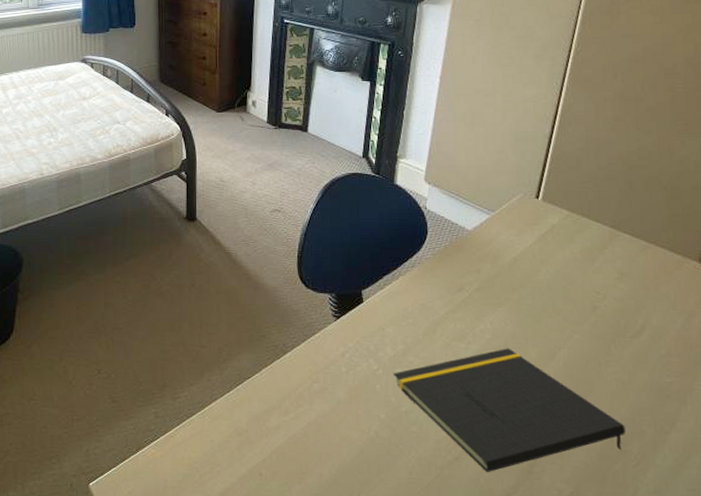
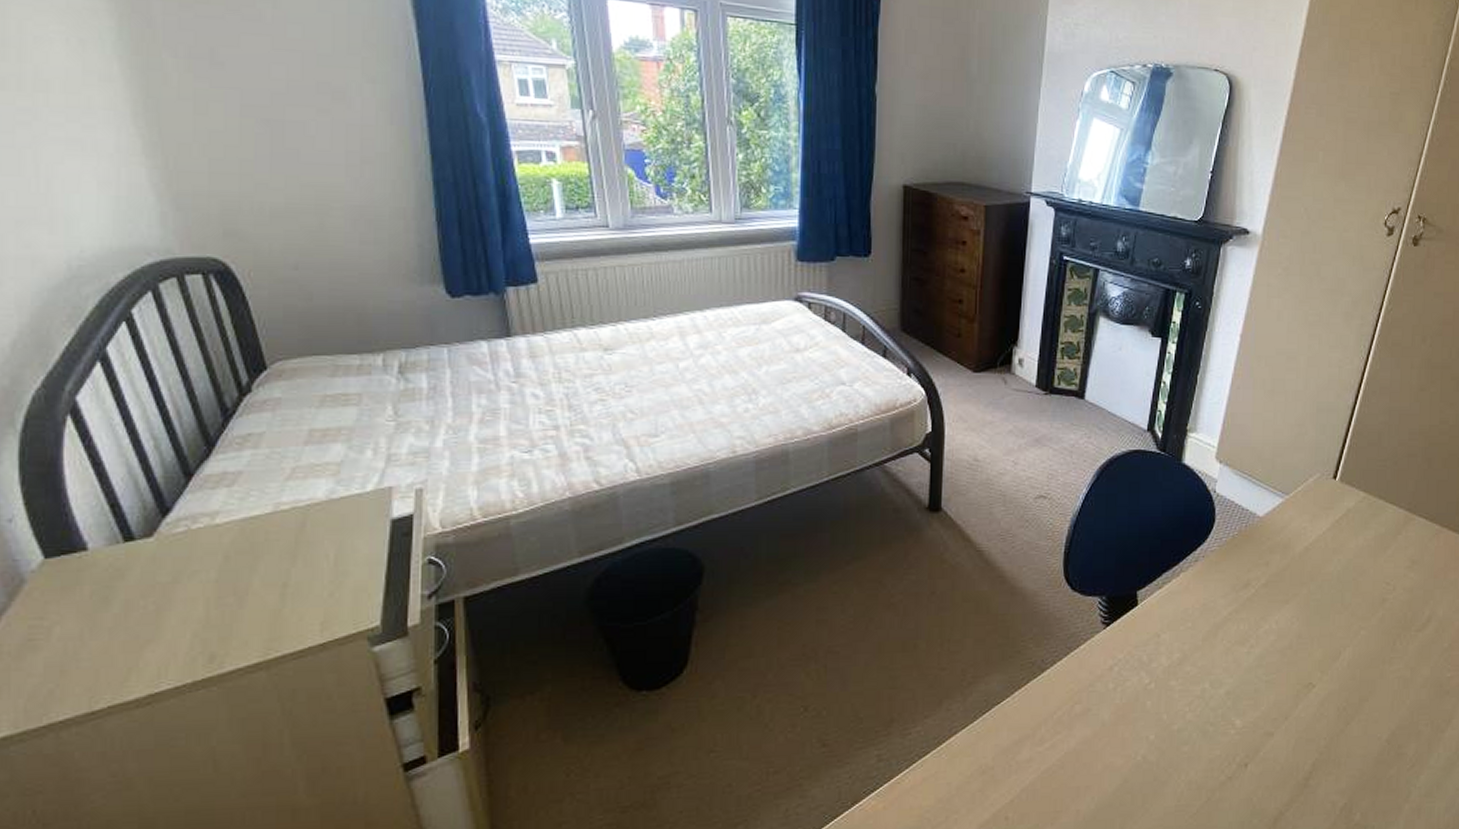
notepad: present [393,348,626,473] -> none [1166,650,1403,792]

